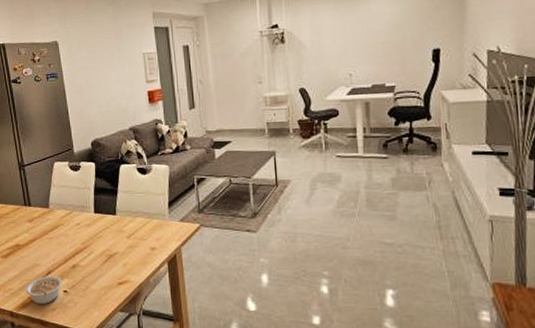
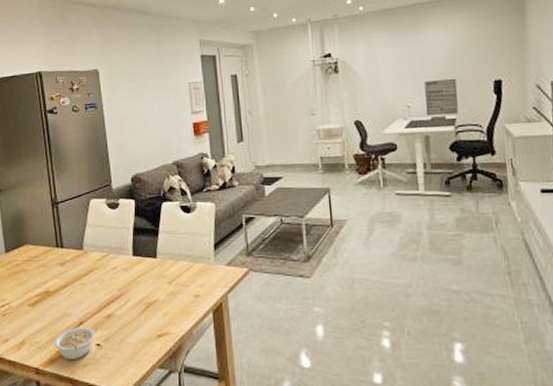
wall art: none [366,48,398,83] -> present [424,79,459,116]

